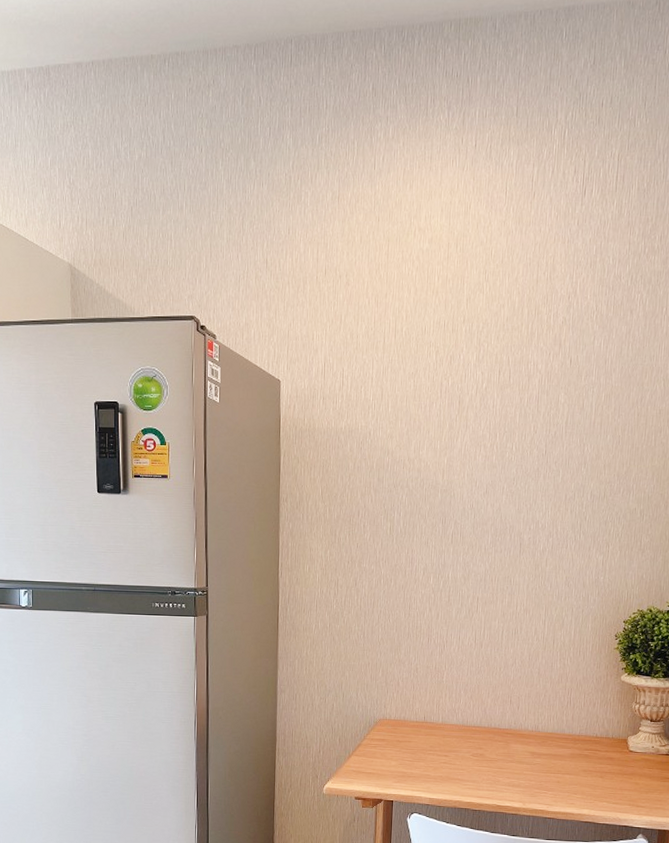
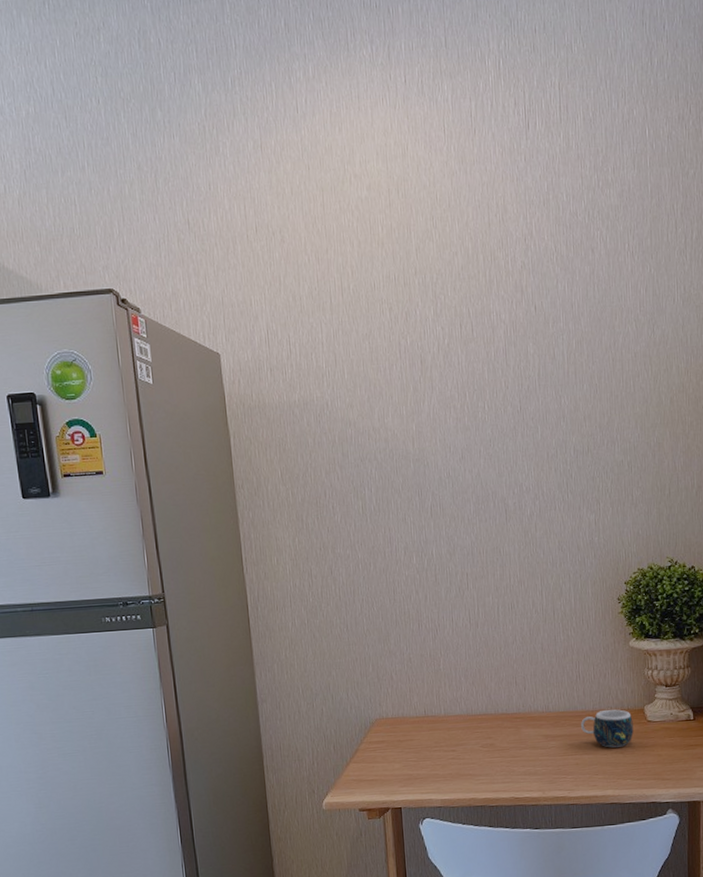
mug: none [566,735,616,772] -> present [581,709,634,748]

